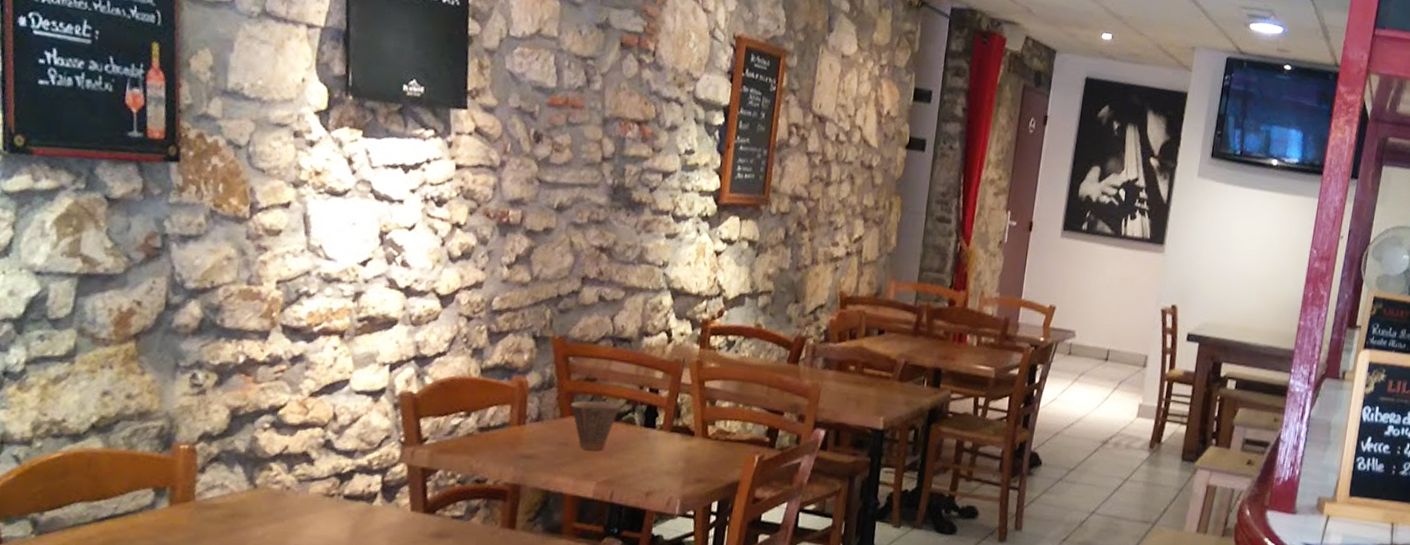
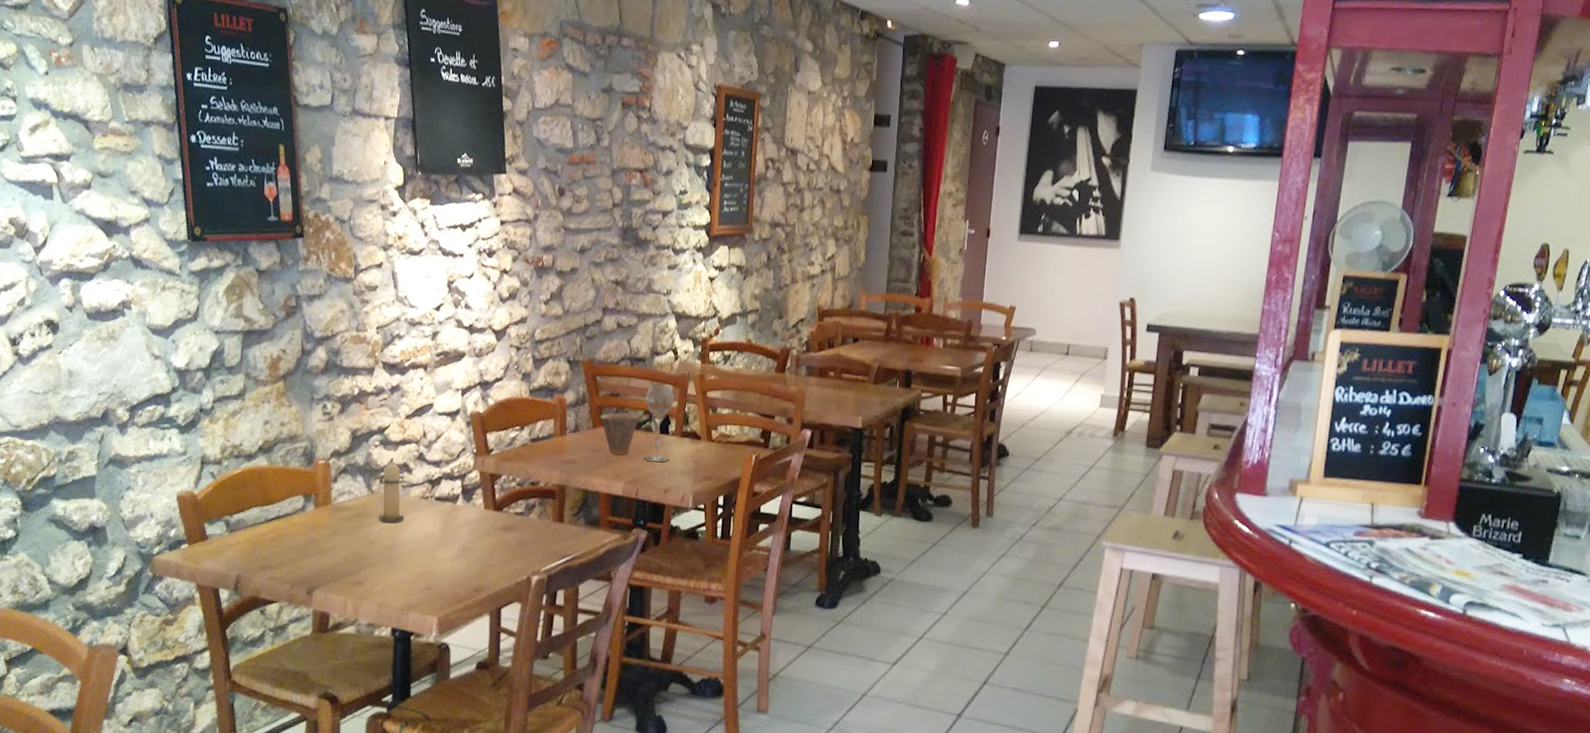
candle: none [261,445,303,527] -> present [378,459,405,524]
wineglass: none [622,368,665,461] -> present [644,383,674,463]

